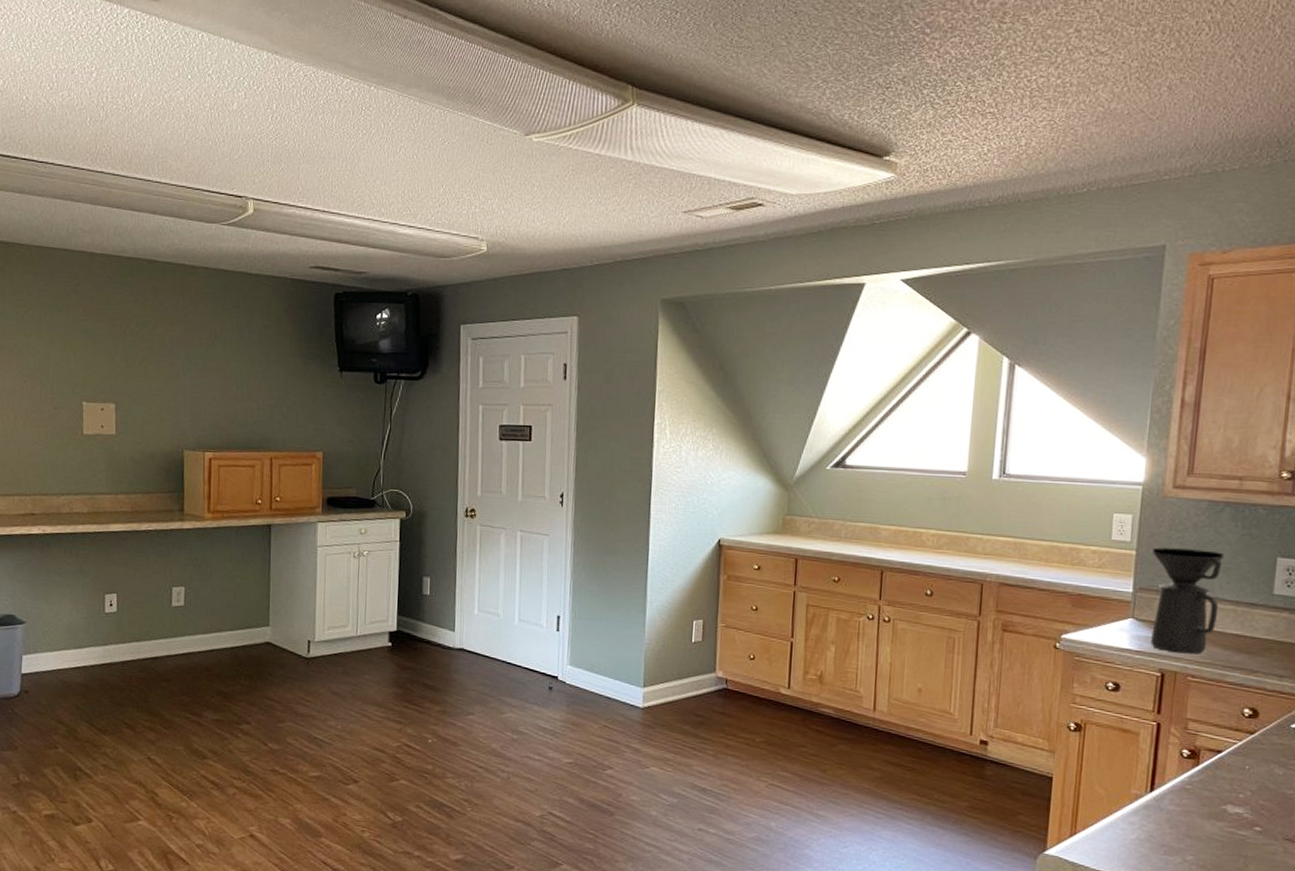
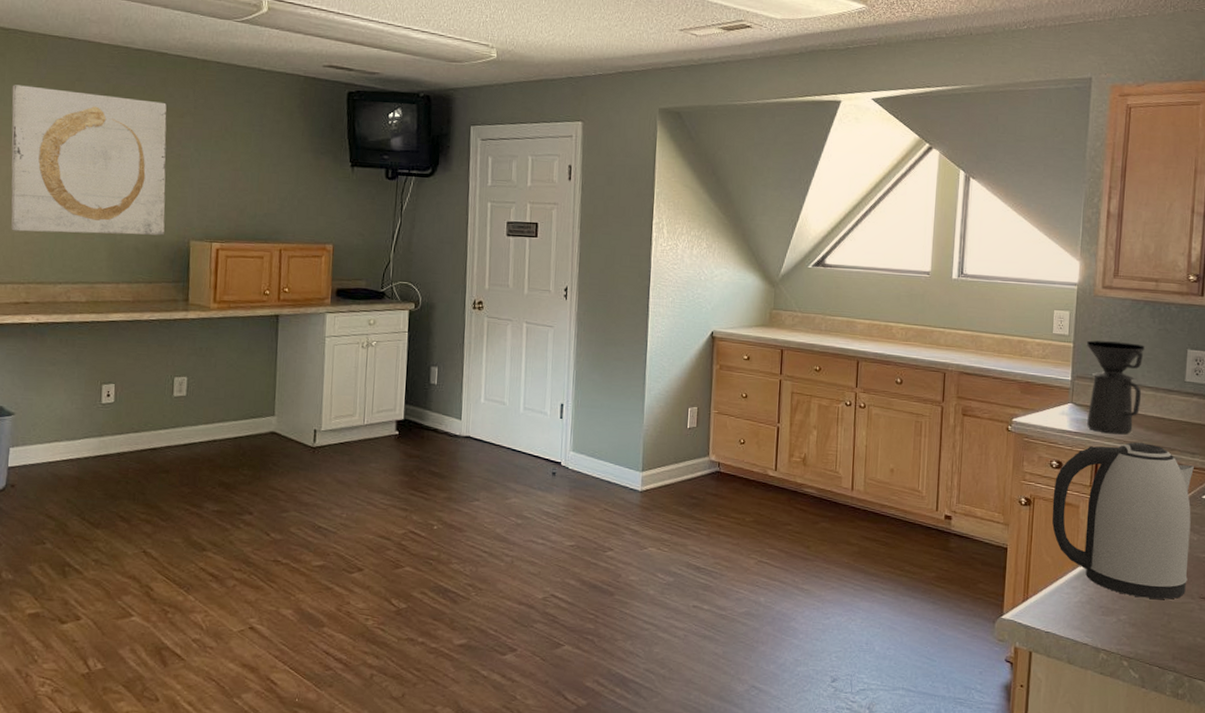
wall art: none [12,298,160,446] -> present [11,85,167,236]
kettle: none [1106,662,1282,840] -> present [1051,442,1194,599]

